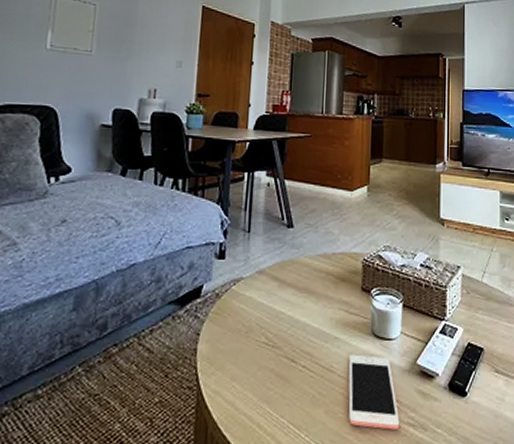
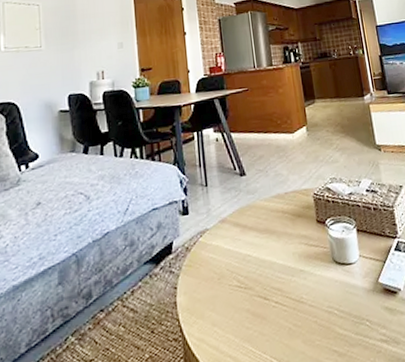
cell phone: present [348,354,400,430] -> none [315,281,374,351]

